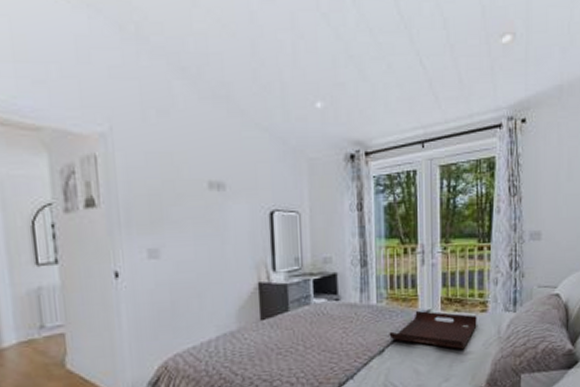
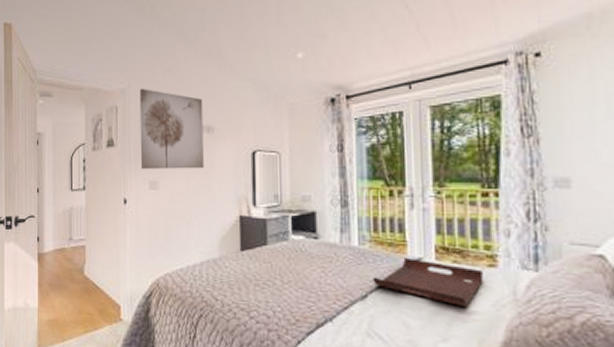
wall art: none [126,132,215,235] -> present [139,88,204,170]

